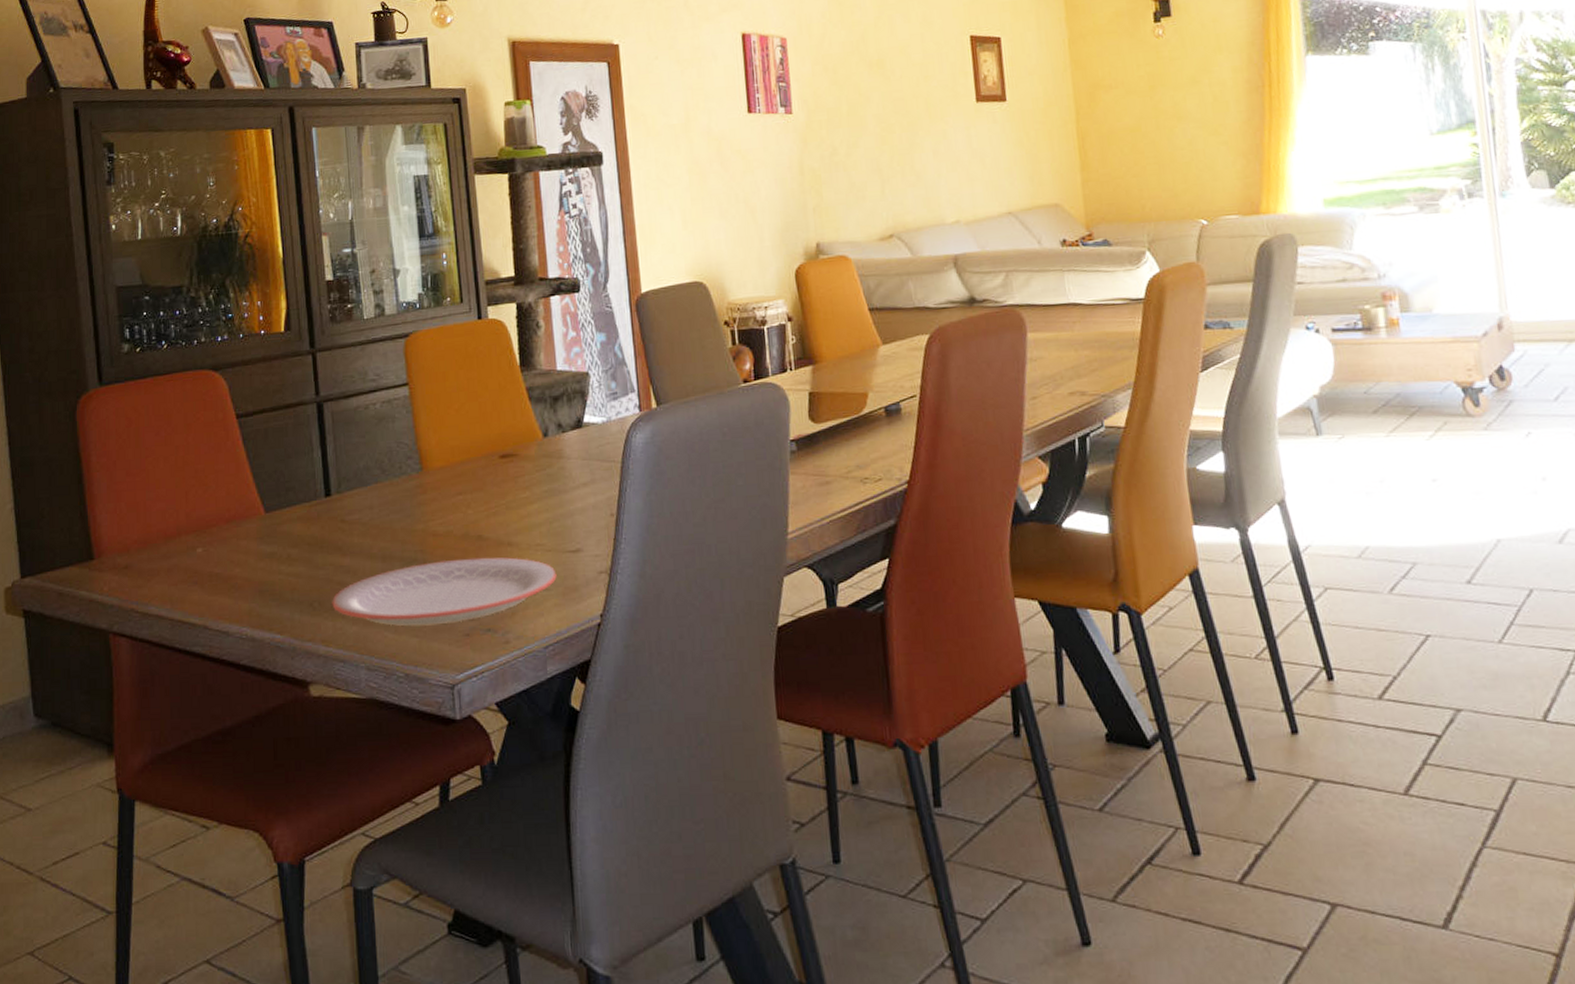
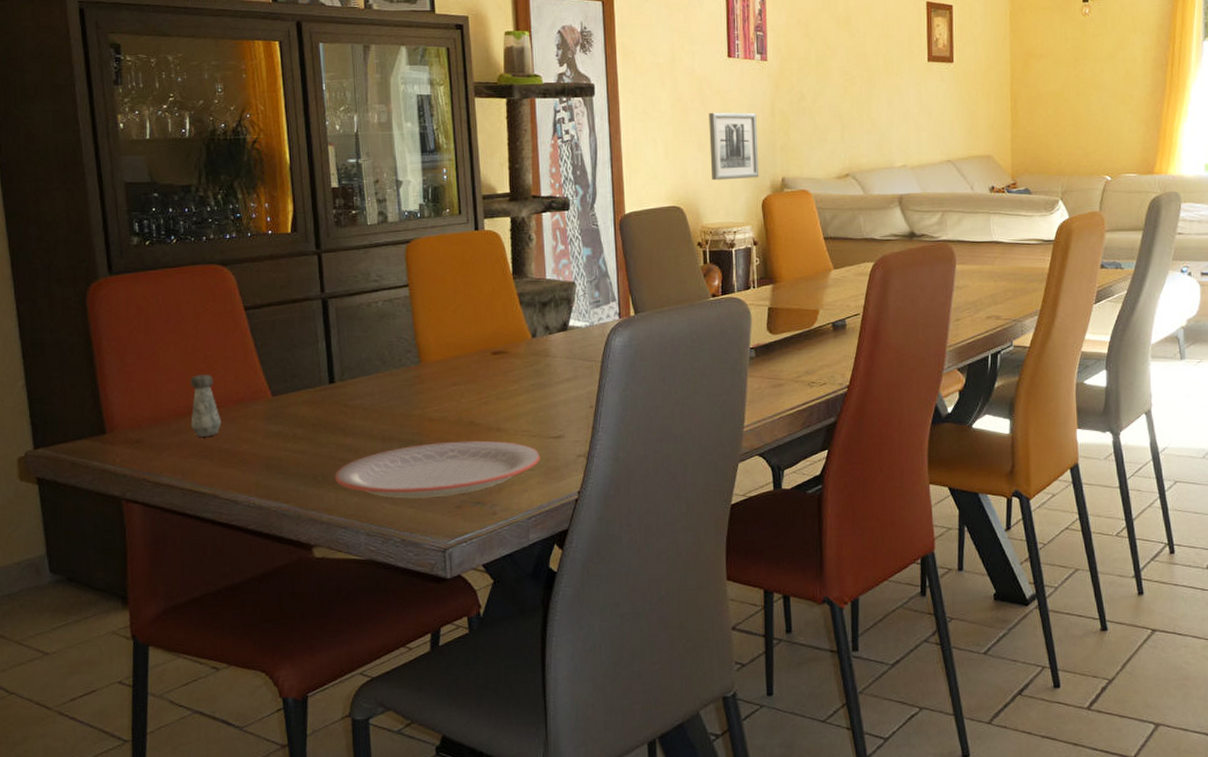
salt shaker: none [180,490,213,561] -> present [190,373,222,437]
wall art: none [730,172,791,251] -> present [709,112,760,181]

